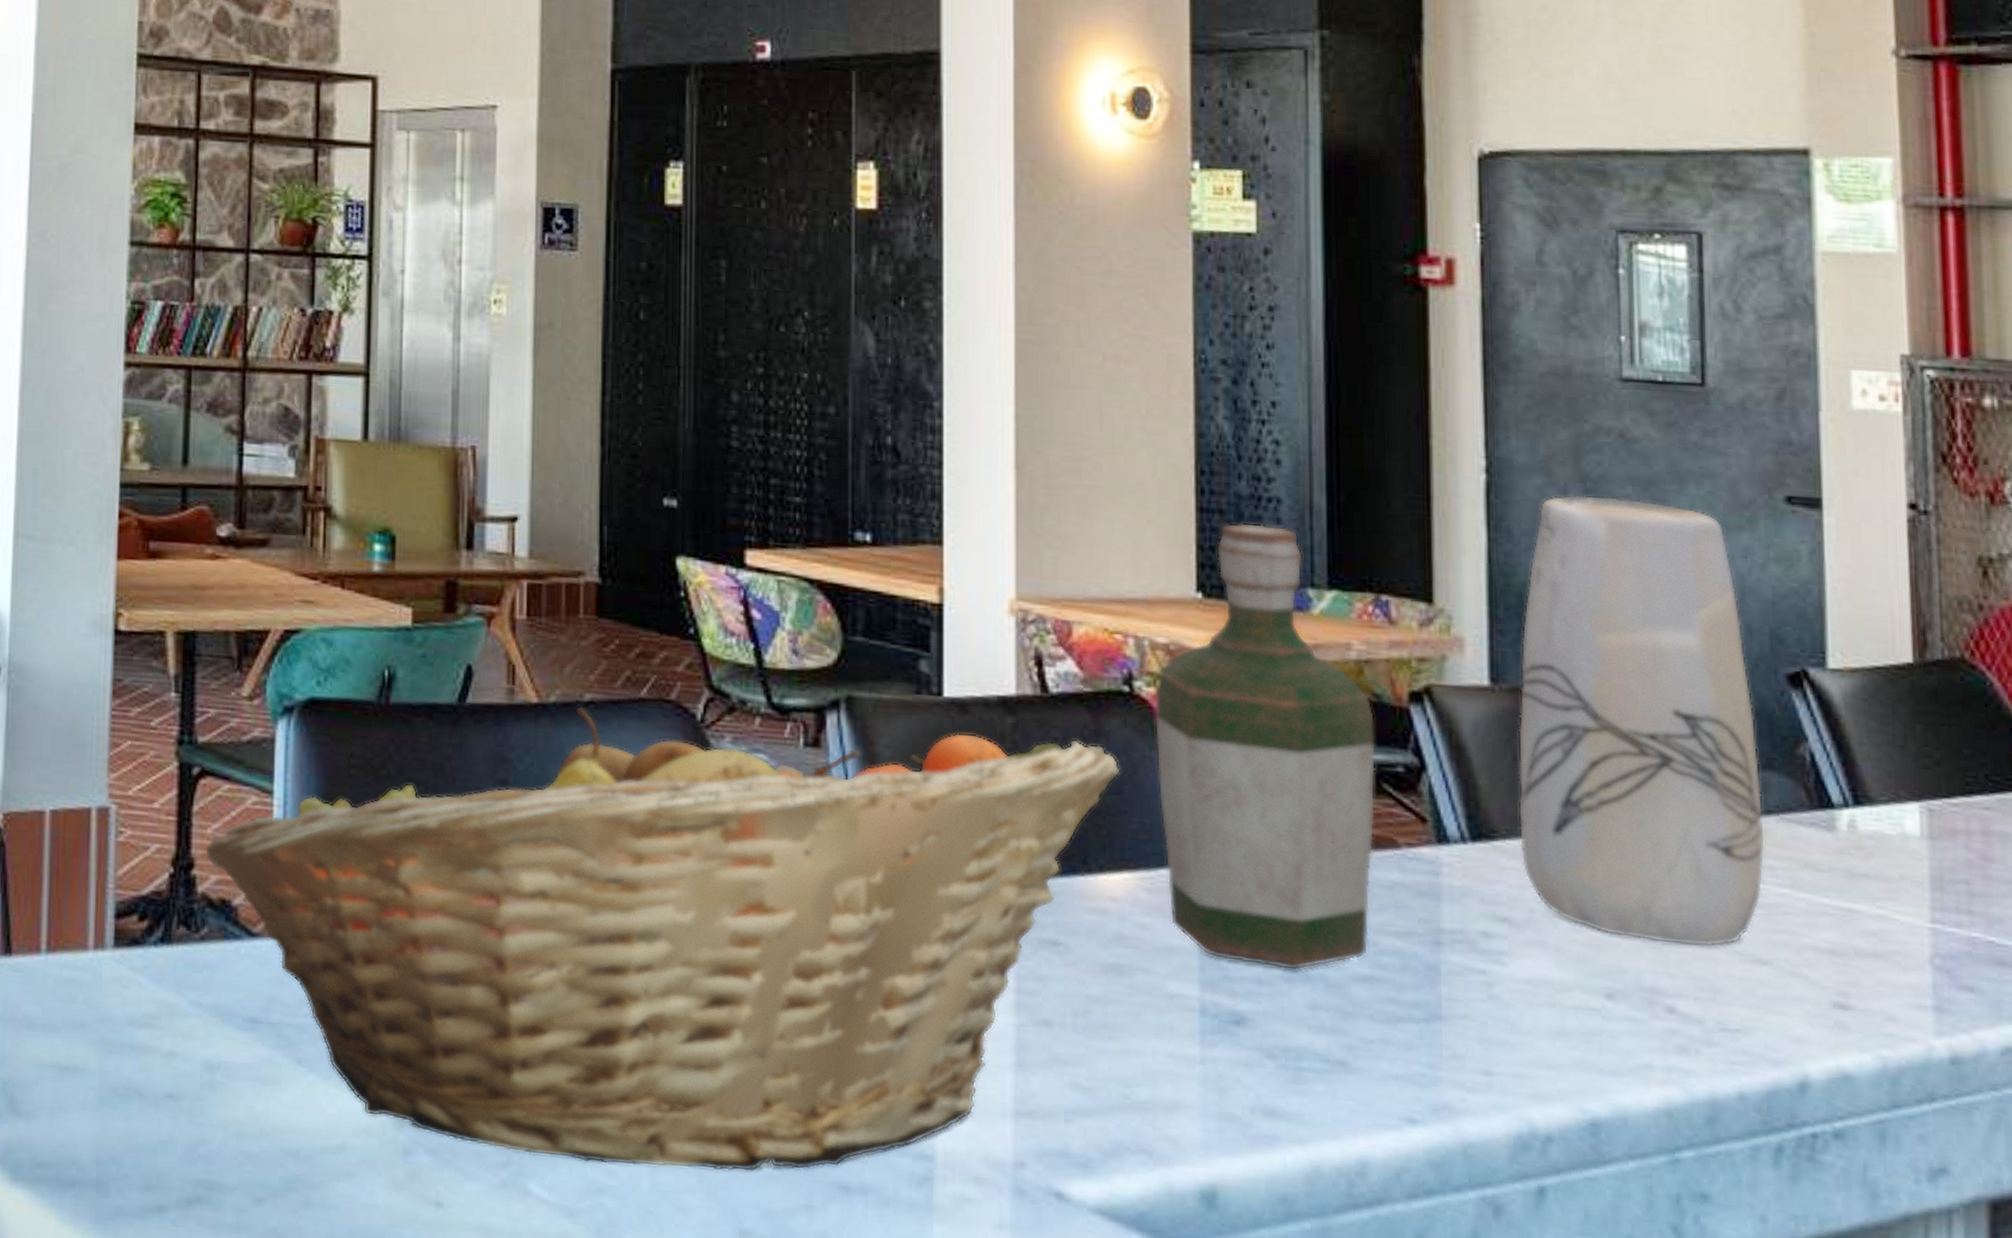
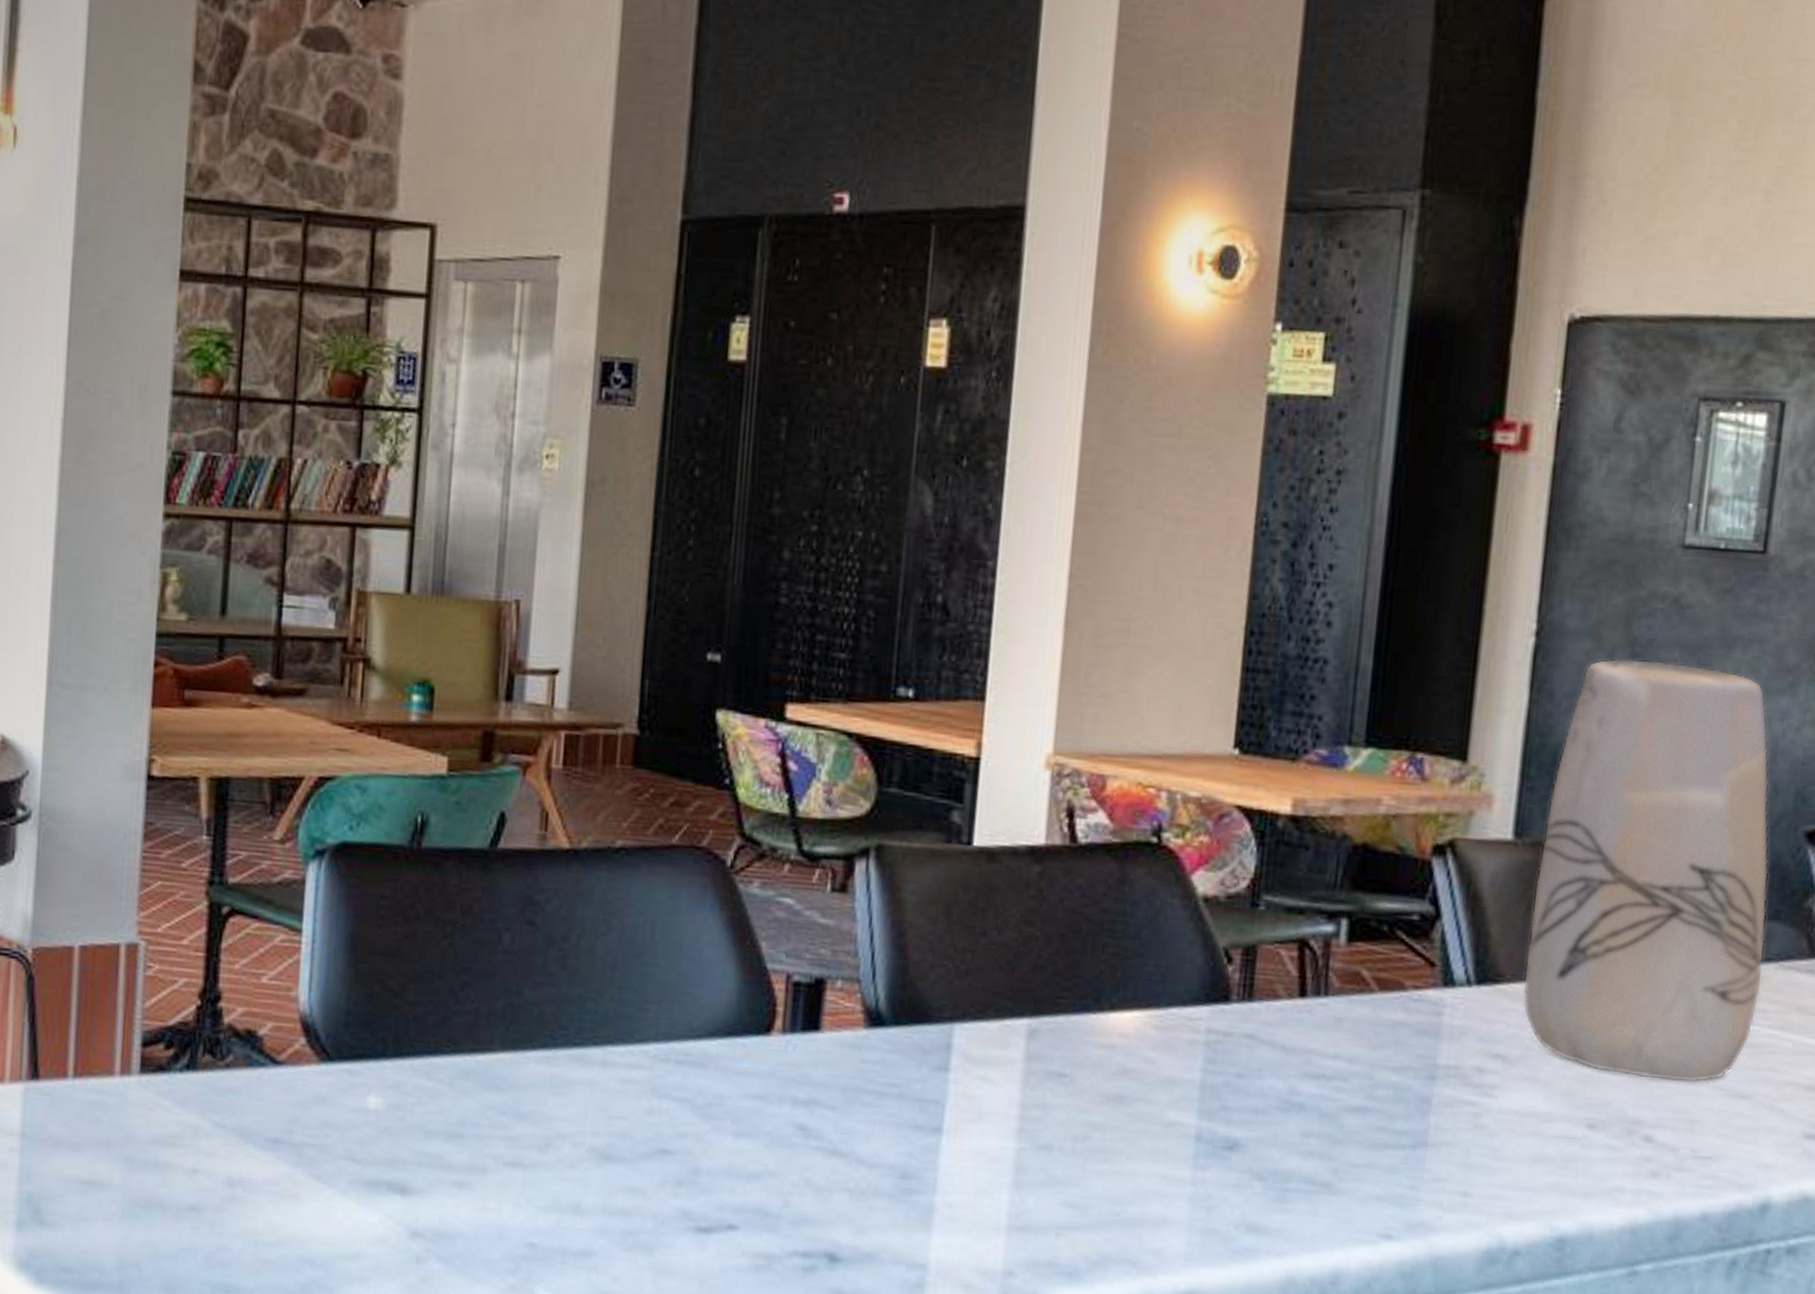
fruit basket: present [204,706,1121,1172] -> none [232,852,1141,1279]
bottle: present [1154,522,1376,971] -> none [1175,682,1397,1102]

